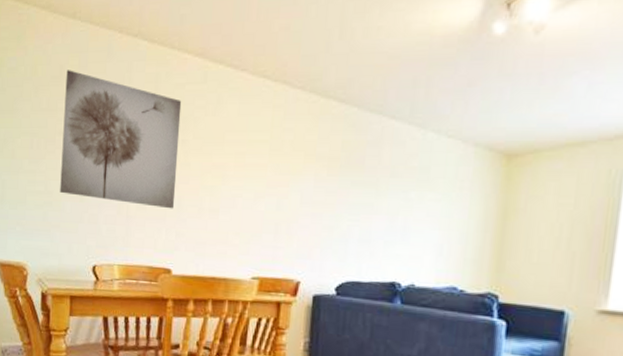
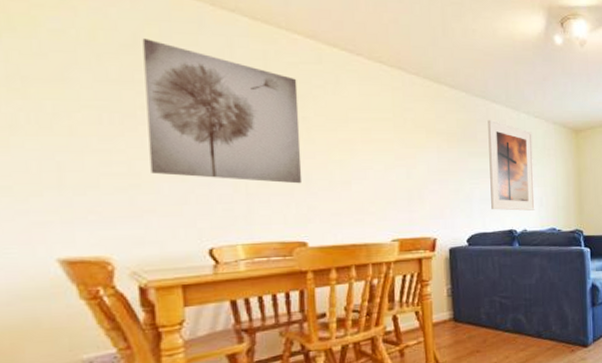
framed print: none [371,140,441,261] -> present [488,119,535,211]

